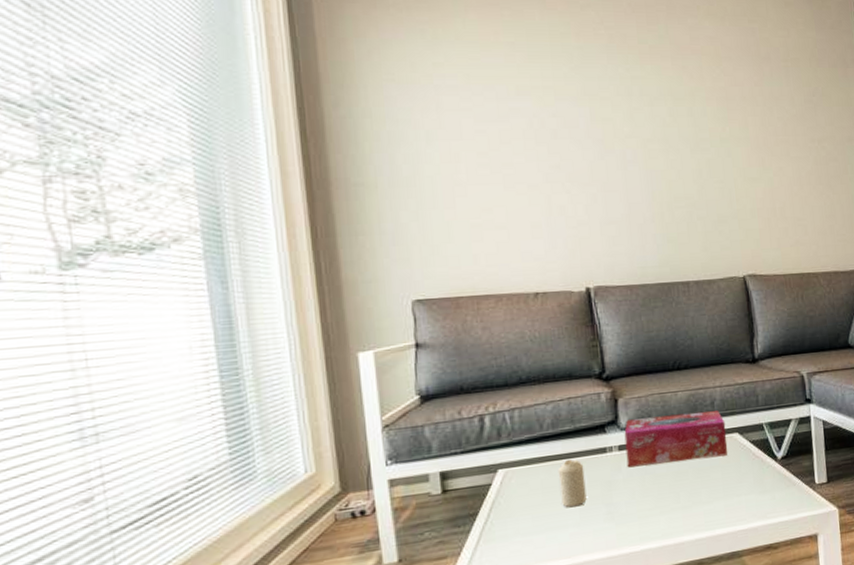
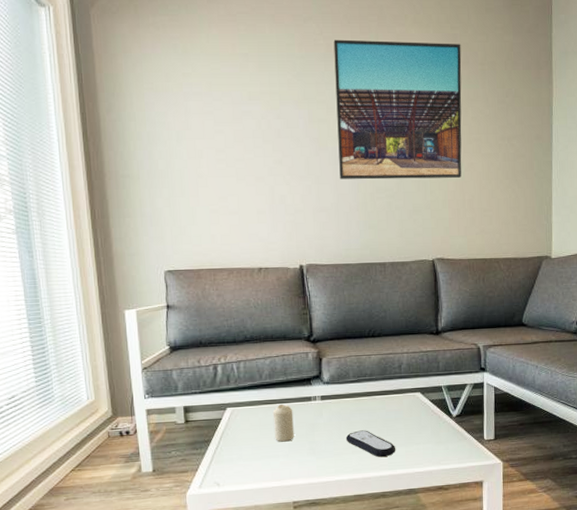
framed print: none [616,29,770,187] -> present [333,39,462,180]
tissue box: present [624,411,727,468] -> none [326,372,411,414]
remote control: none [651,483,713,517] -> present [345,430,396,458]

